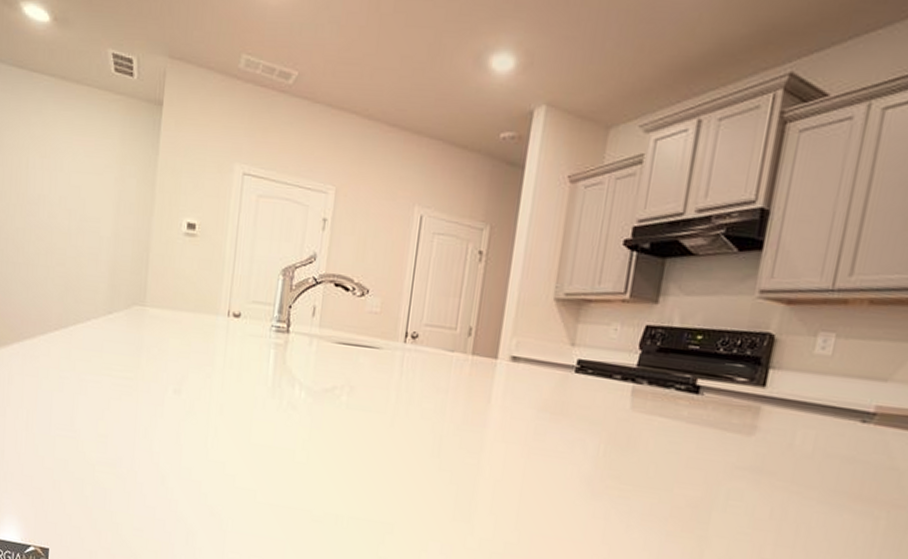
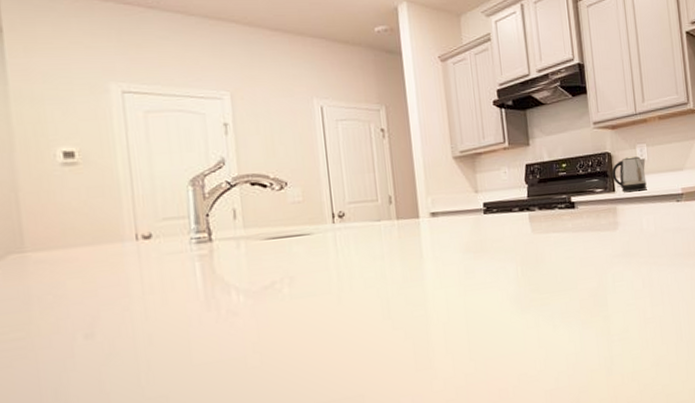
kettle: none [766,344,828,396] -> present [611,155,647,193]

